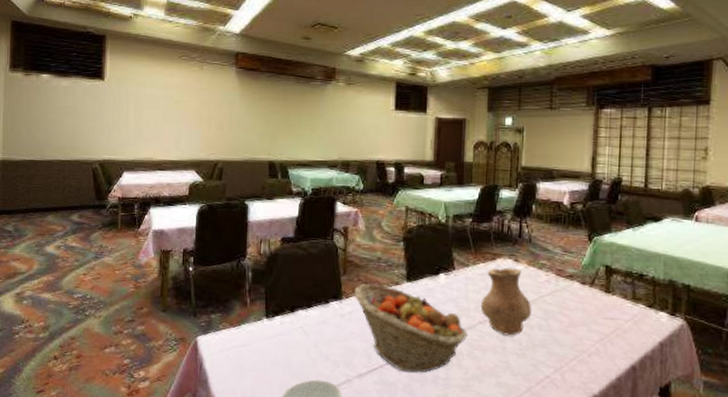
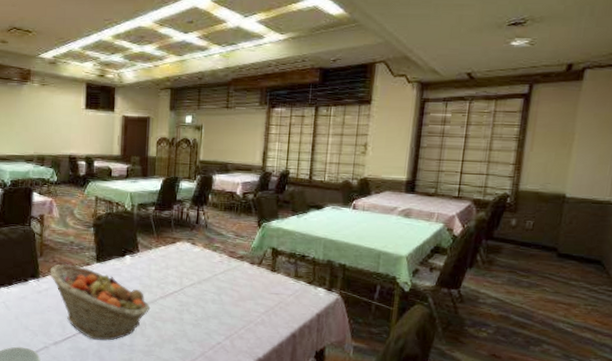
vase: present [480,267,532,336] -> none [161,250,207,309]

